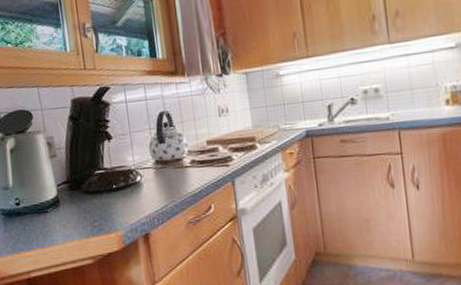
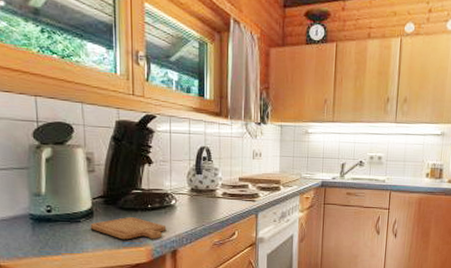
chopping board: none [57,201,135,227] -> present [90,217,167,240]

